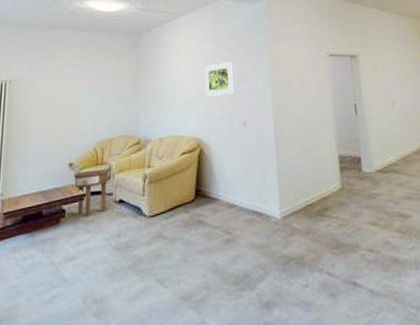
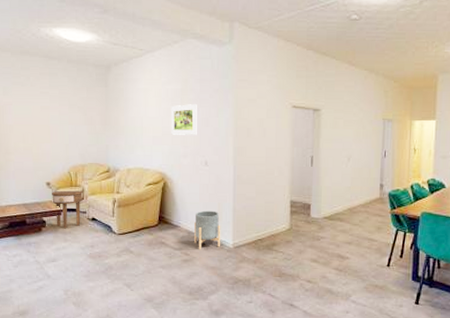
planter: none [236,176,267,226] -> present [194,210,221,250]

